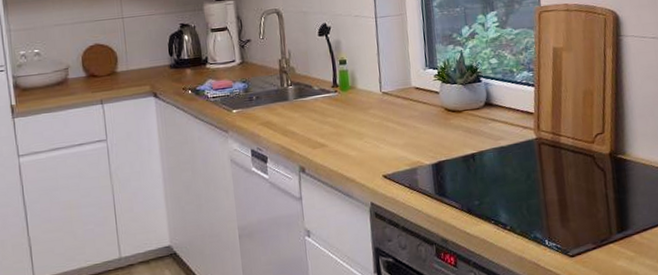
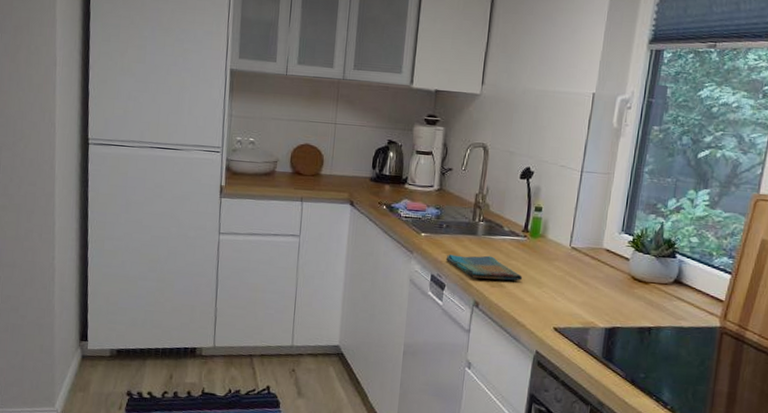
dish towel: none [262,118,343,144] -> present [445,254,523,281]

